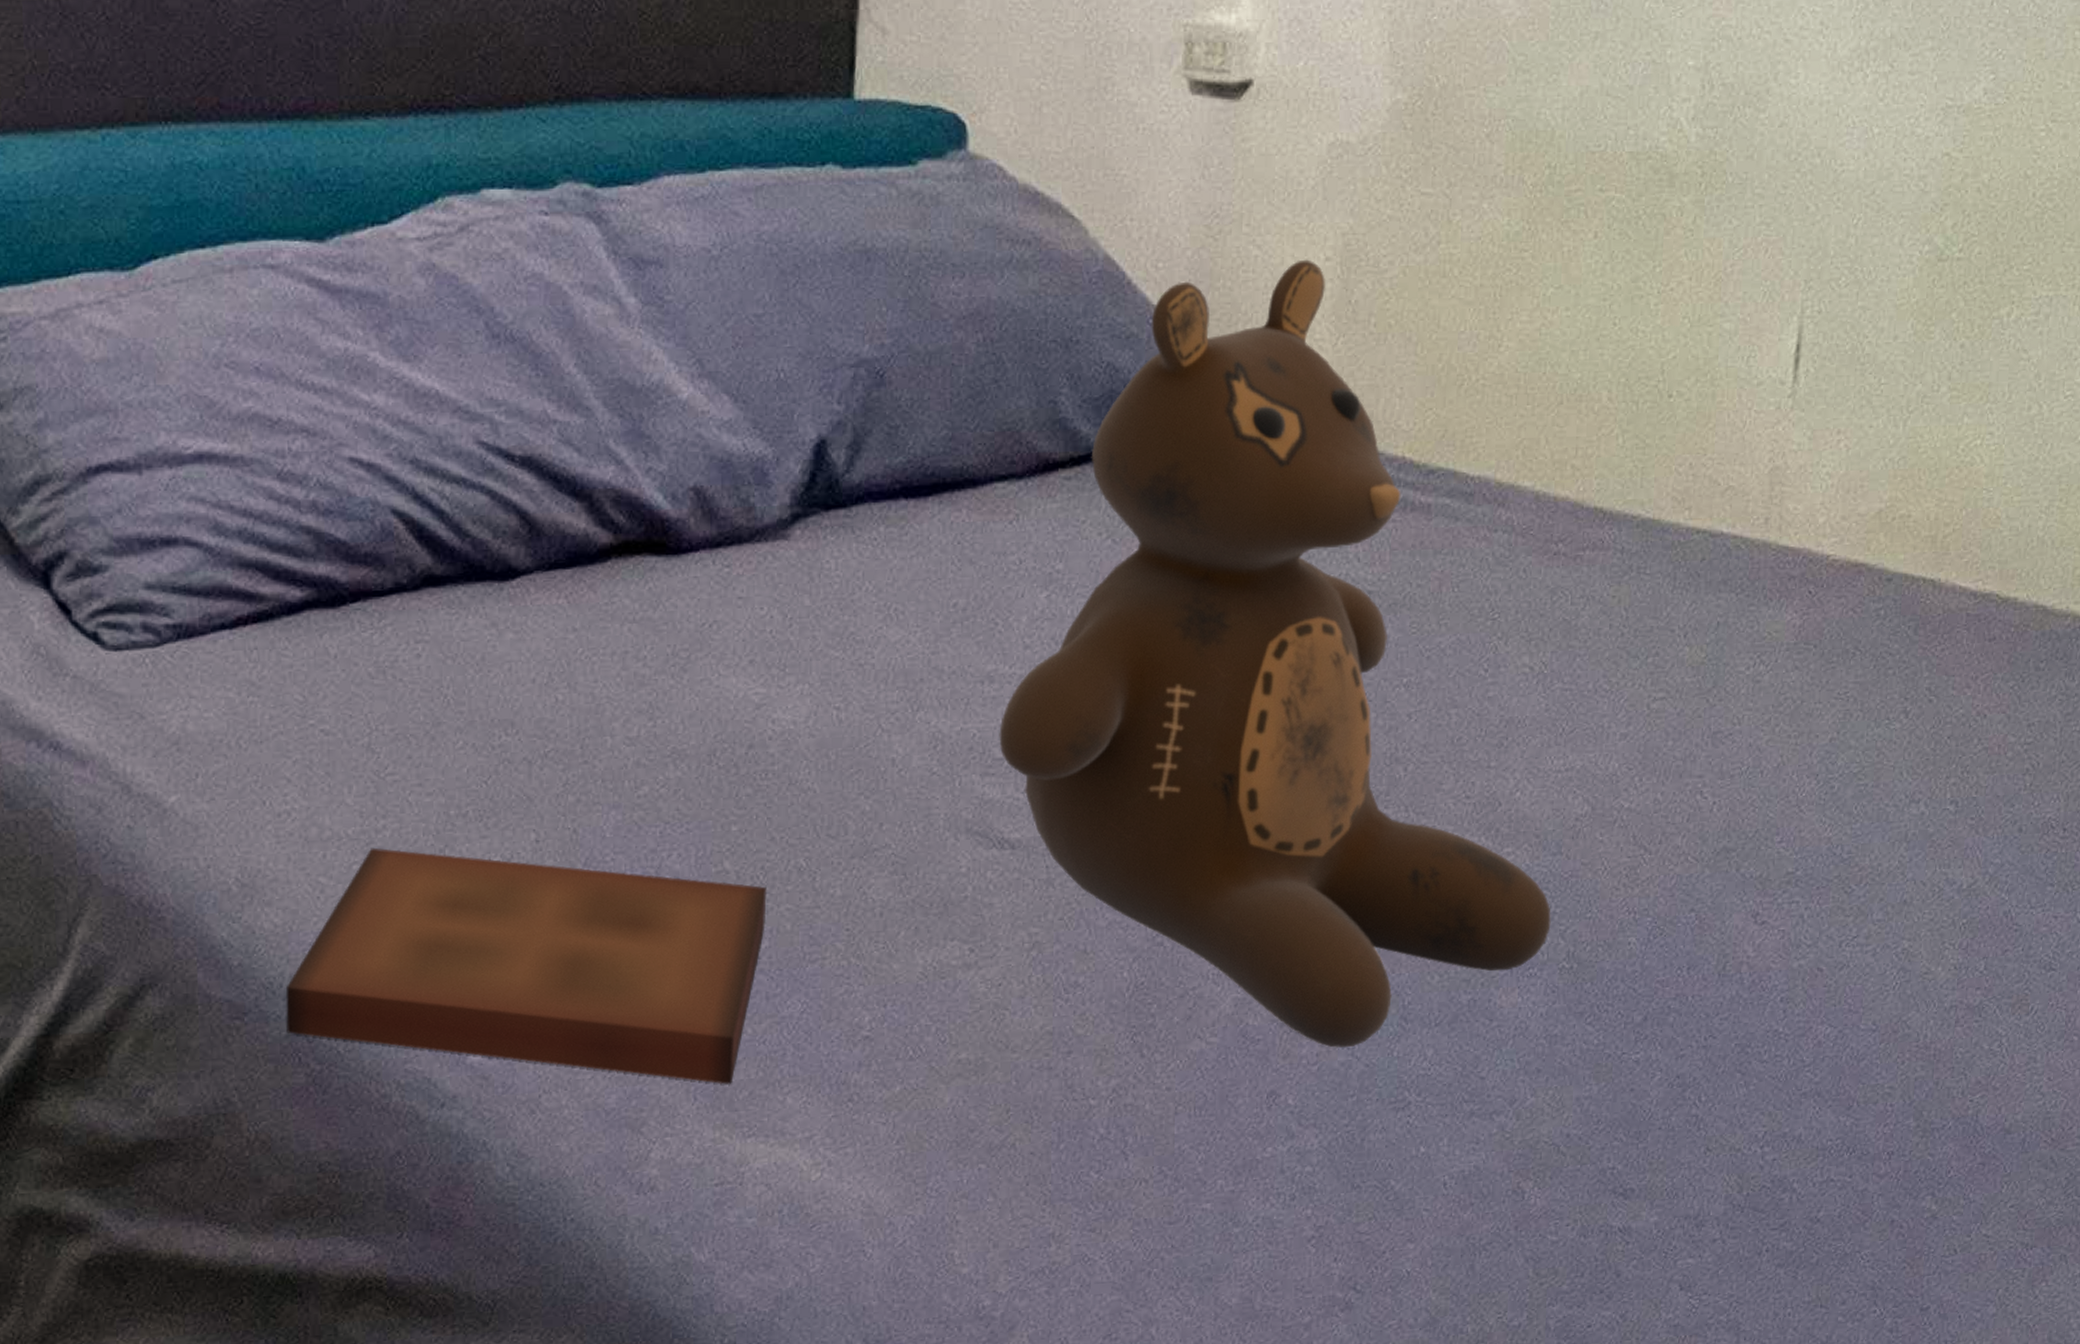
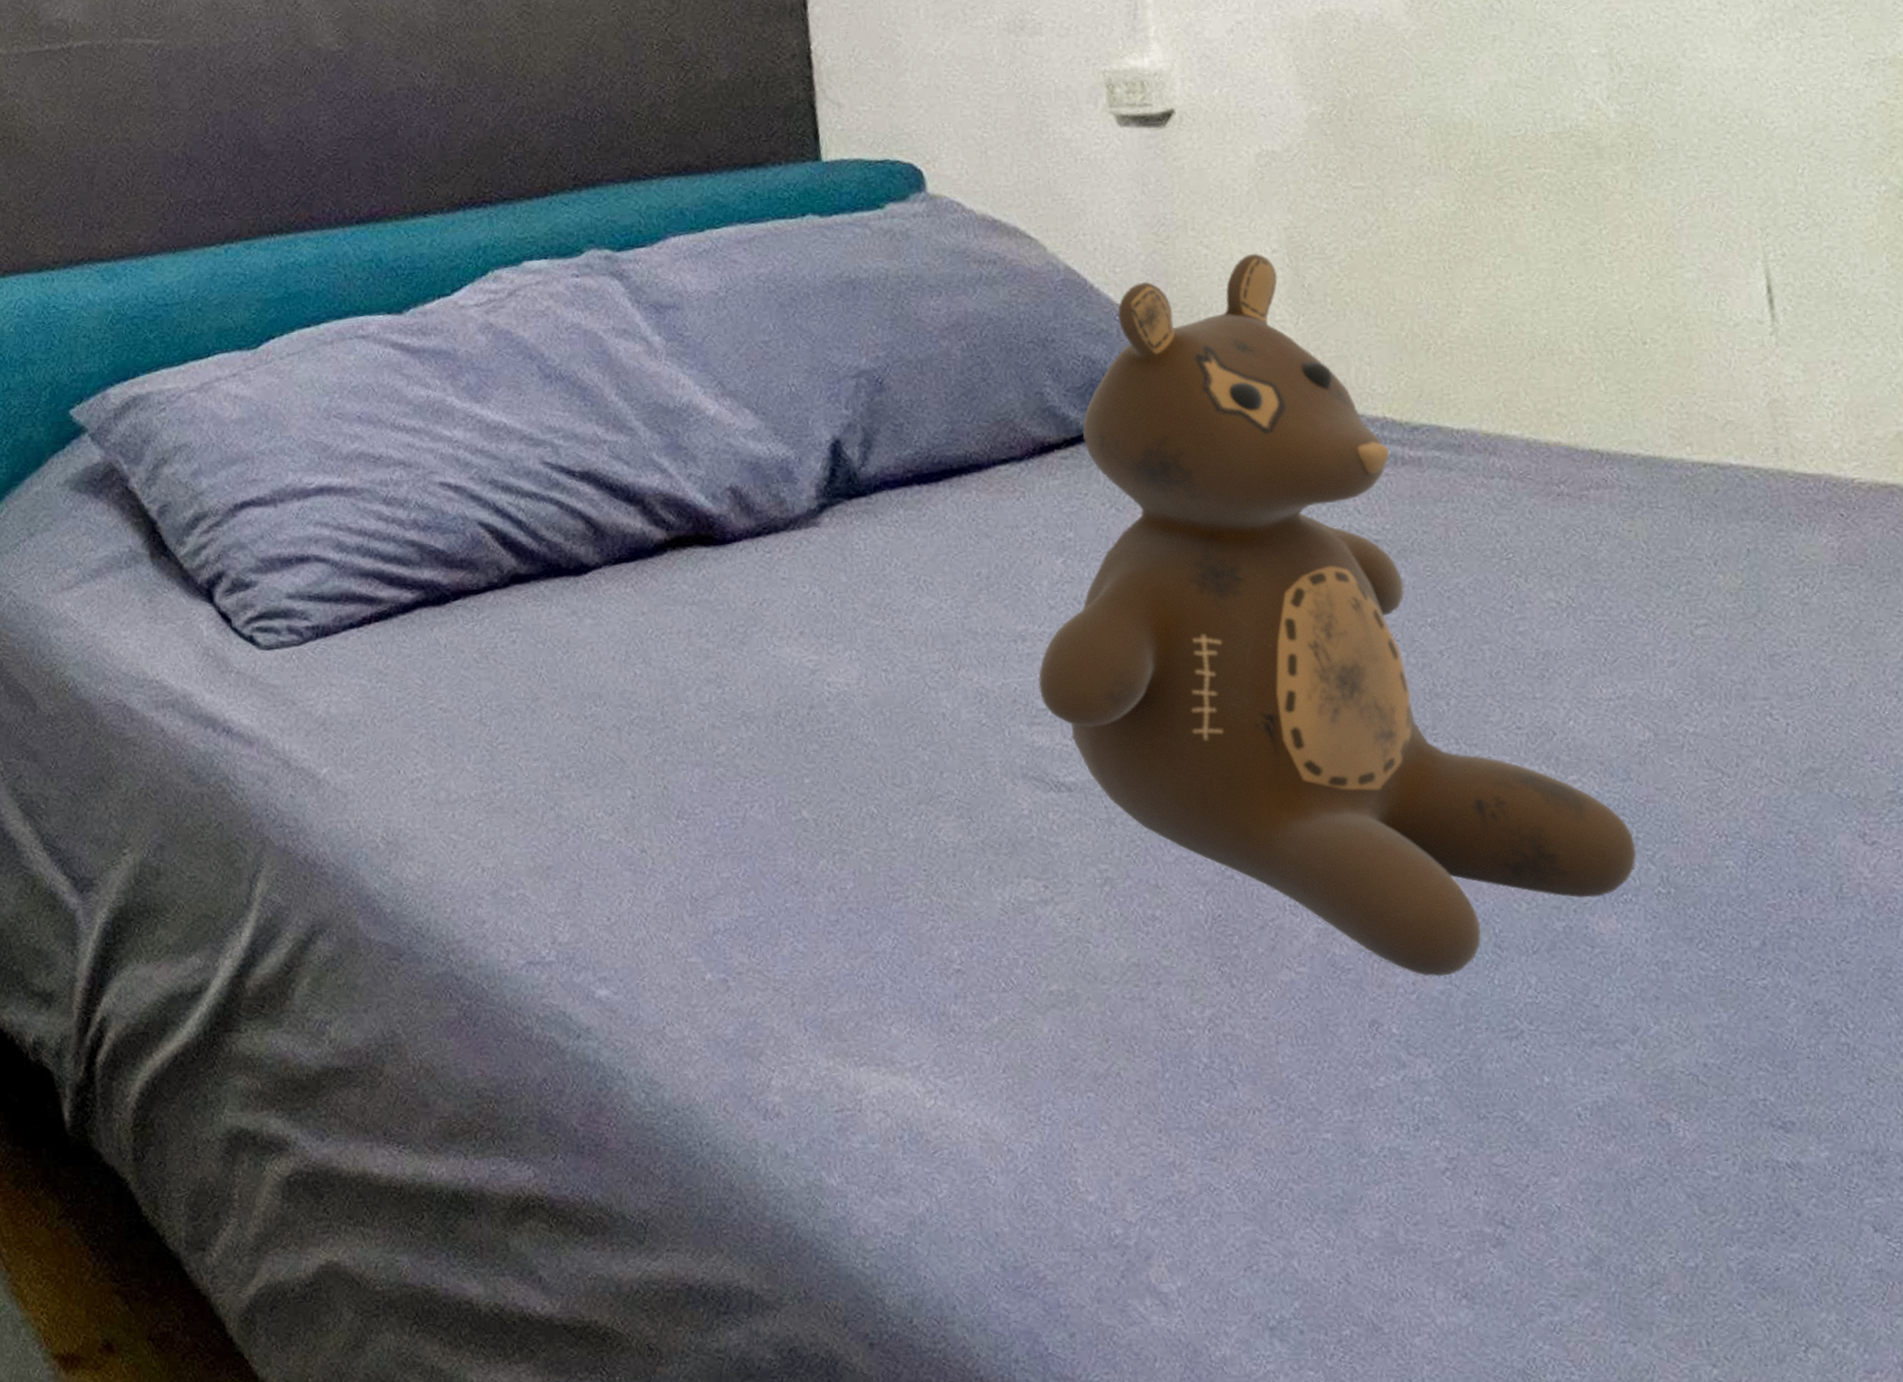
book: present [285,847,767,1085] -> none [432,807,848,1016]

